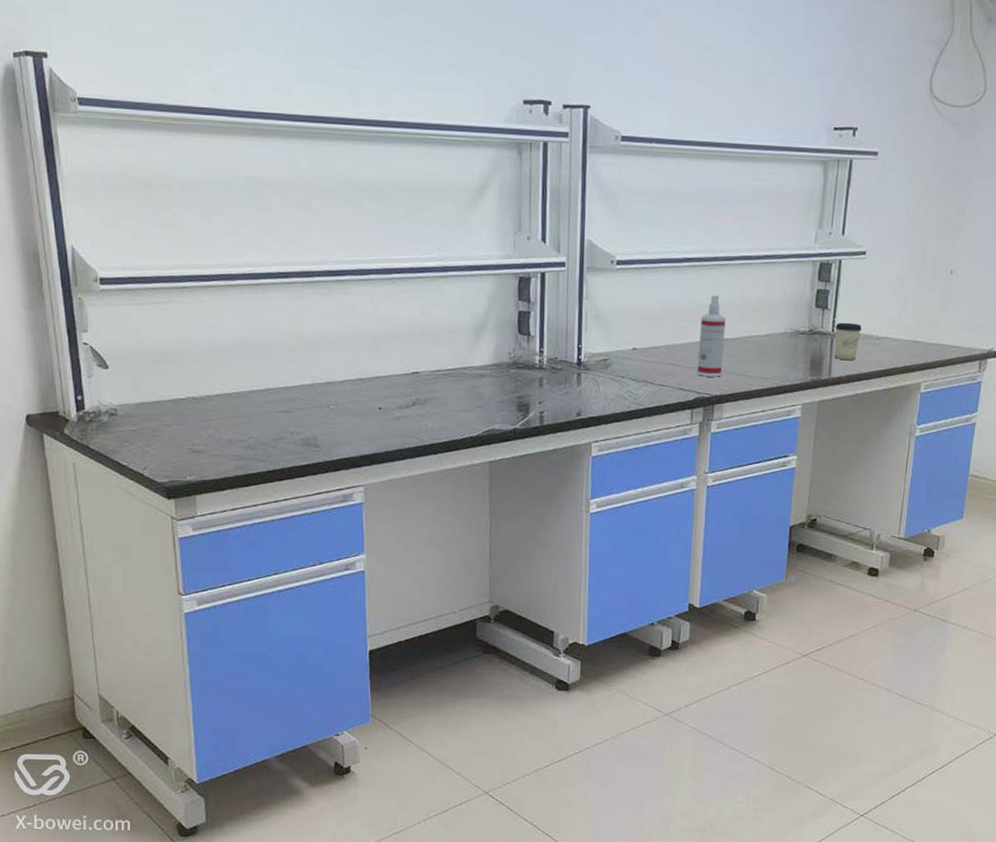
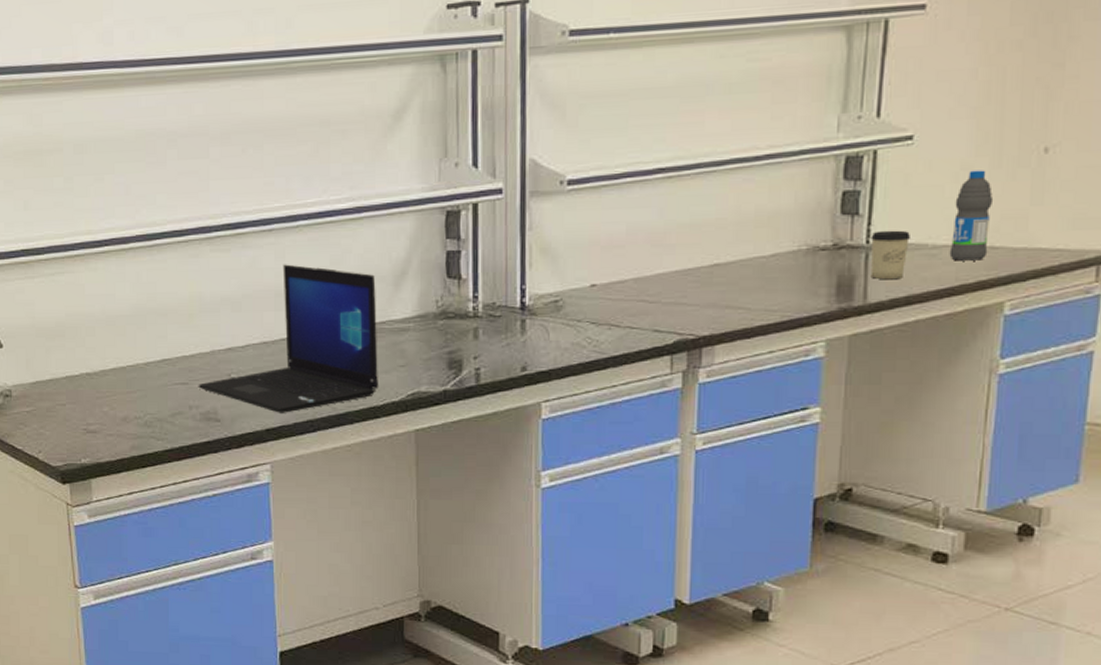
laptop: none [299,311,460,442] -> present [198,264,379,413]
spray bottle: present [697,295,726,377] -> none [677,211,714,313]
water bottle: none [887,282,917,351] -> present [949,170,994,261]

